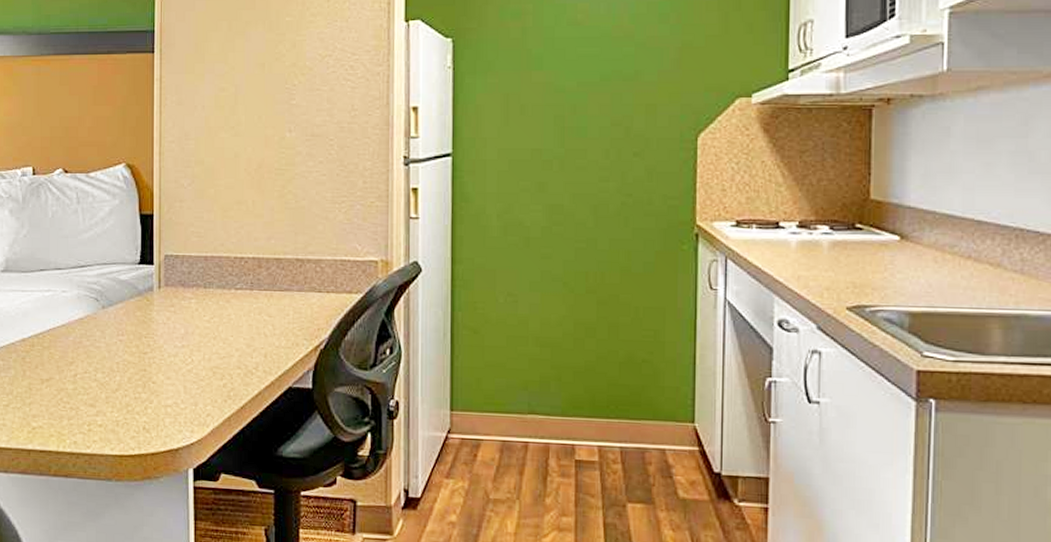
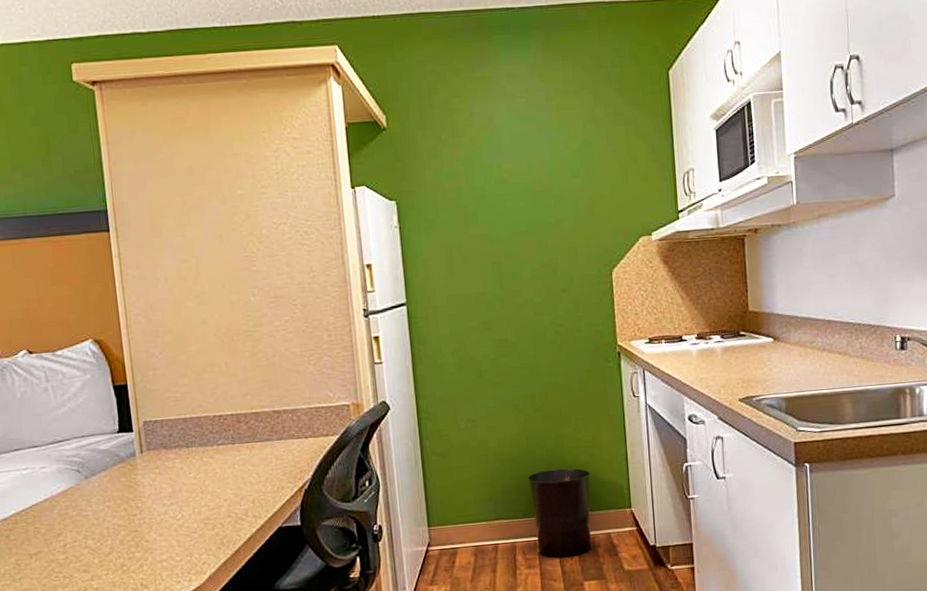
waste bin: none [572,363,647,471] -> present [528,468,591,558]

